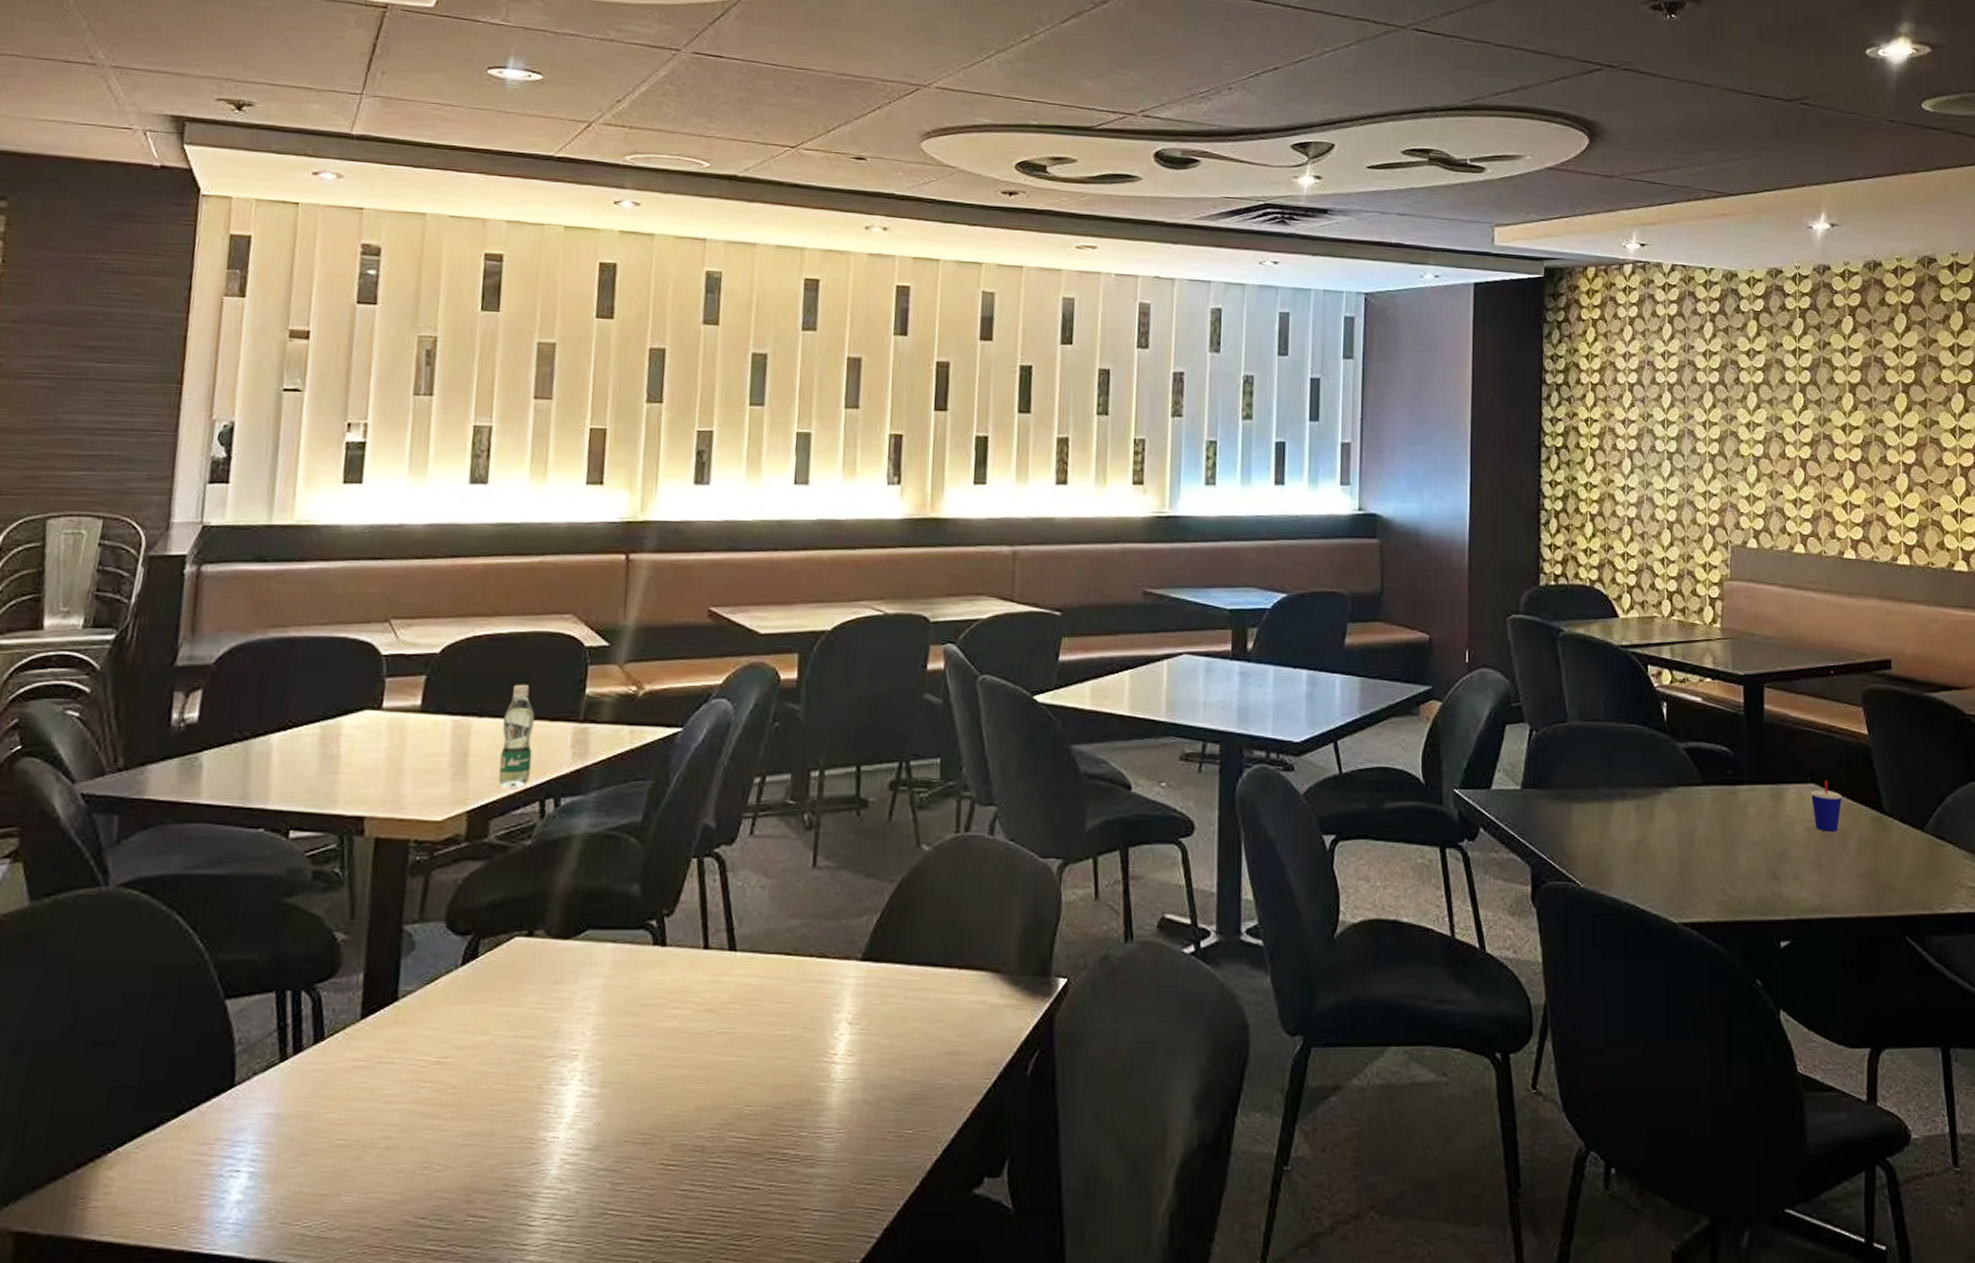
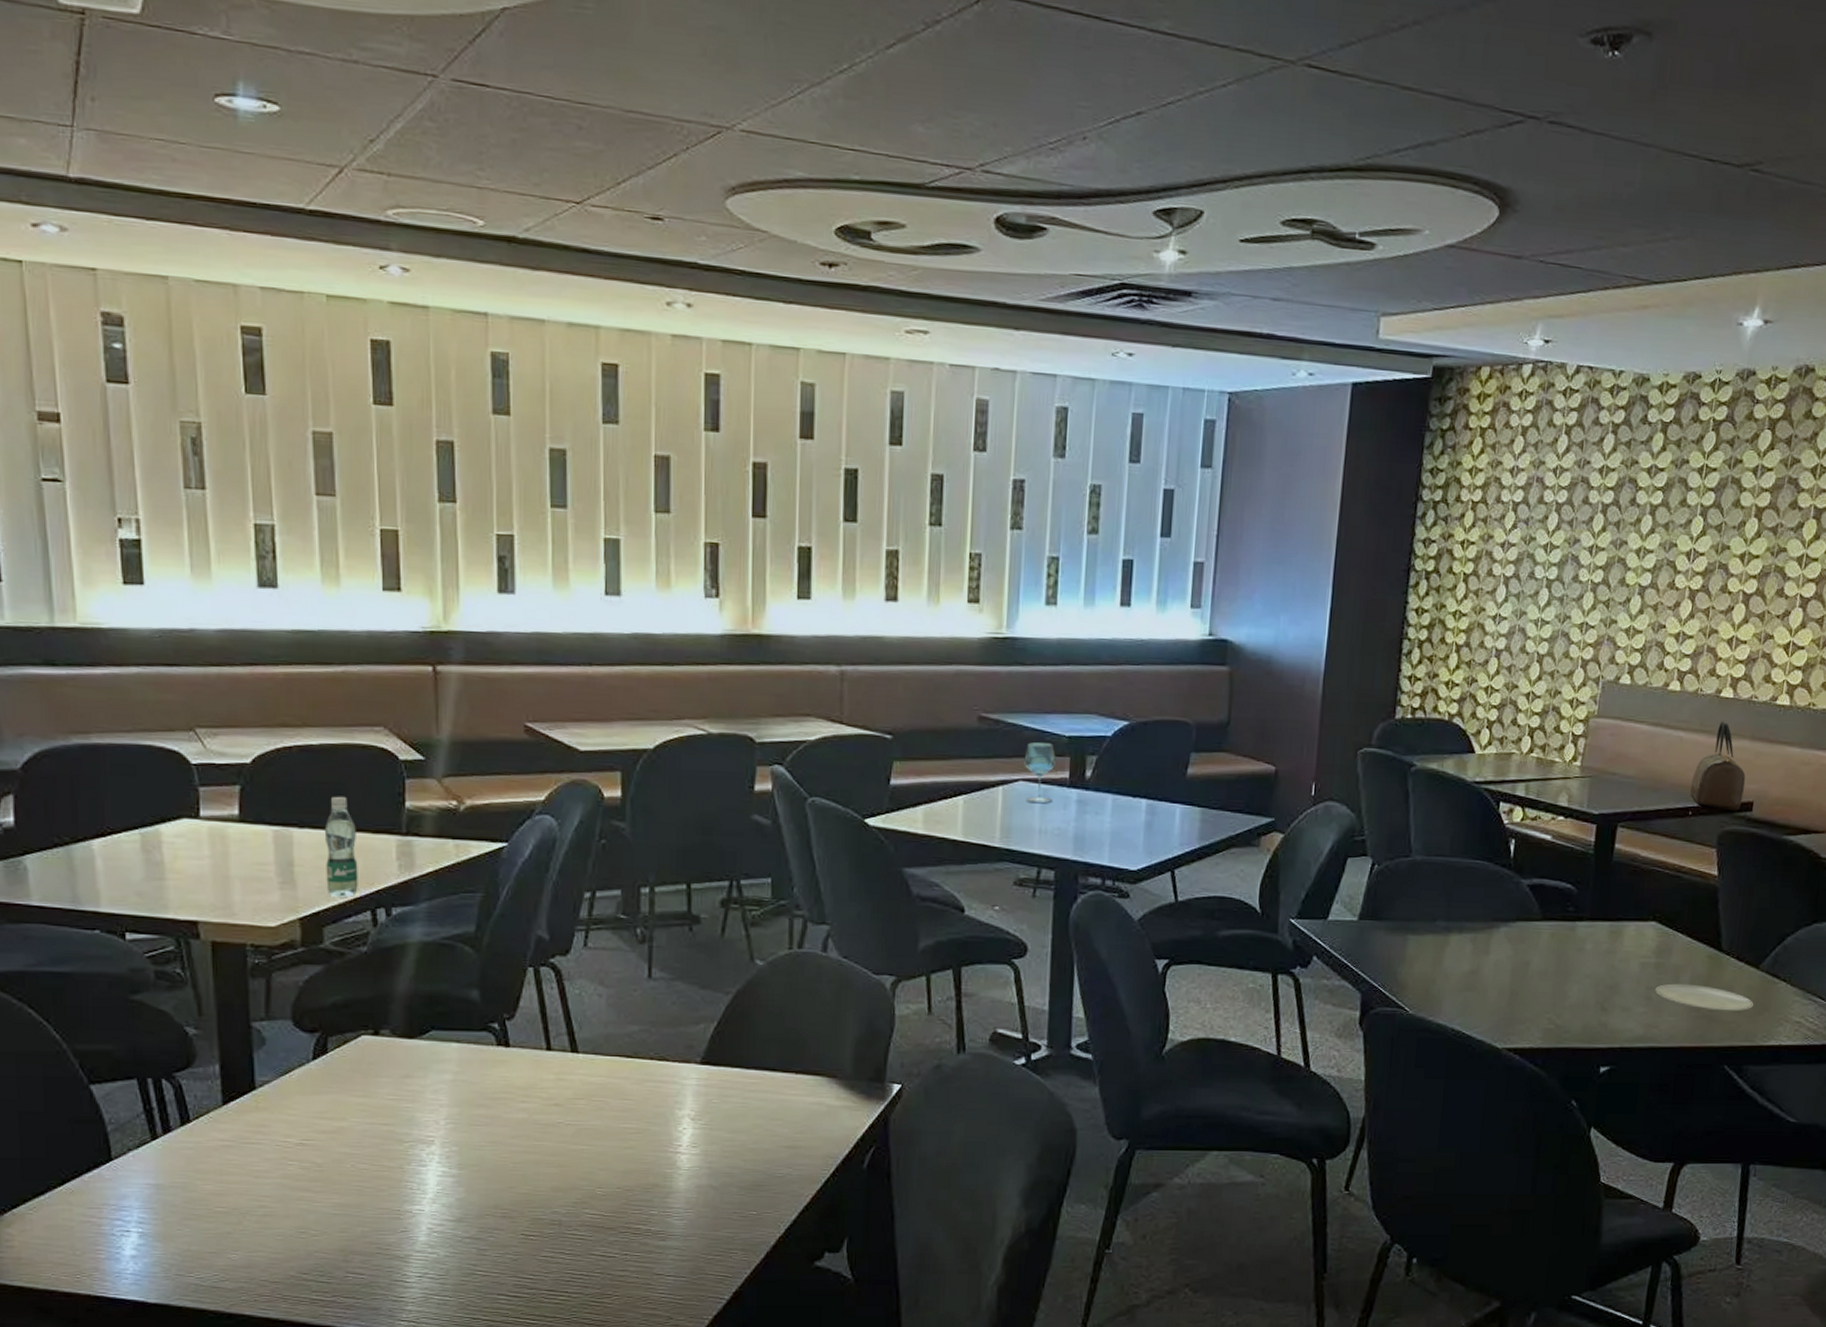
wine glass: none [1187,615,1219,677] -> present [1023,741,1057,804]
beverage cup: present [1811,780,1842,831] -> none [1650,918,1681,967]
plate: none [1824,848,1924,878] -> present [1655,983,1753,1012]
handbag: none [1829,581,1880,670] -> present [1690,721,1746,812]

